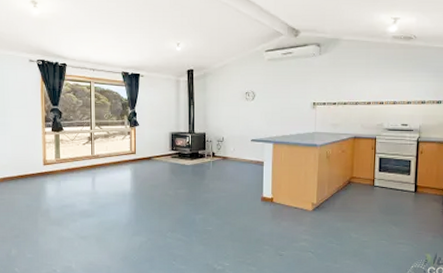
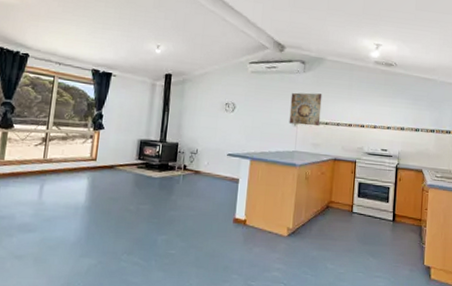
wall art: none [307,75,339,107] -> present [289,92,322,127]

